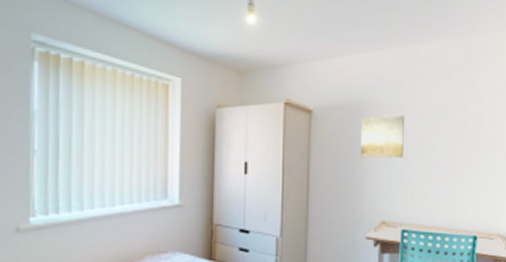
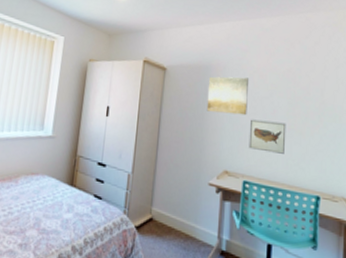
wall art: none [406,162,444,196] -> present [249,119,286,154]

